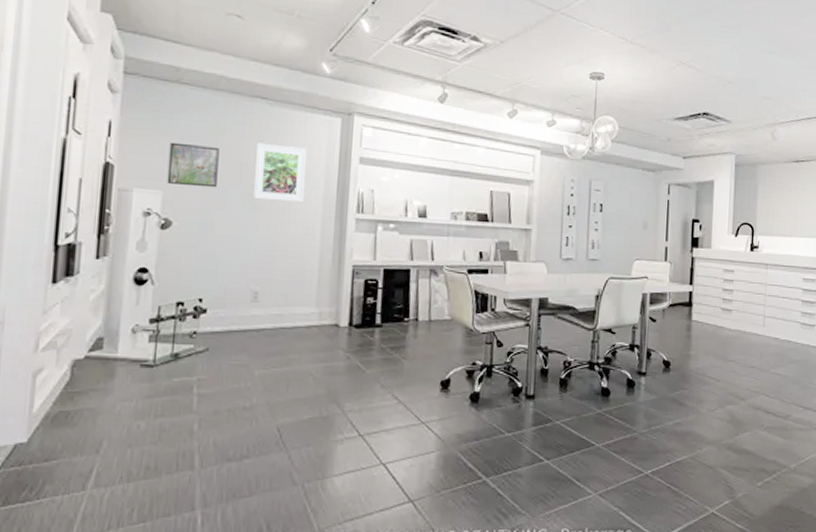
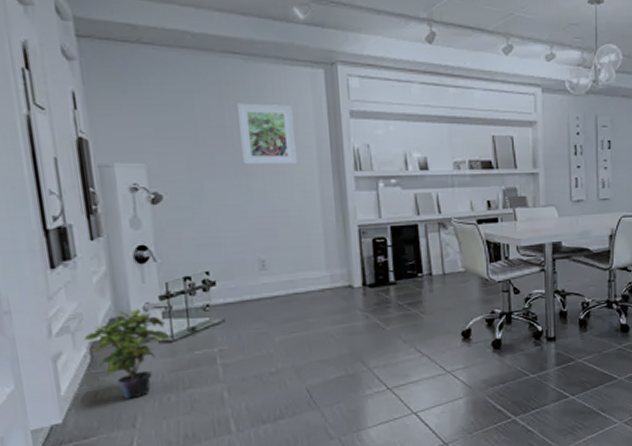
potted plant: none [64,330,152,422] -> present [83,309,170,399]
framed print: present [166,142,219,188] -> none [143,110,202,157]

